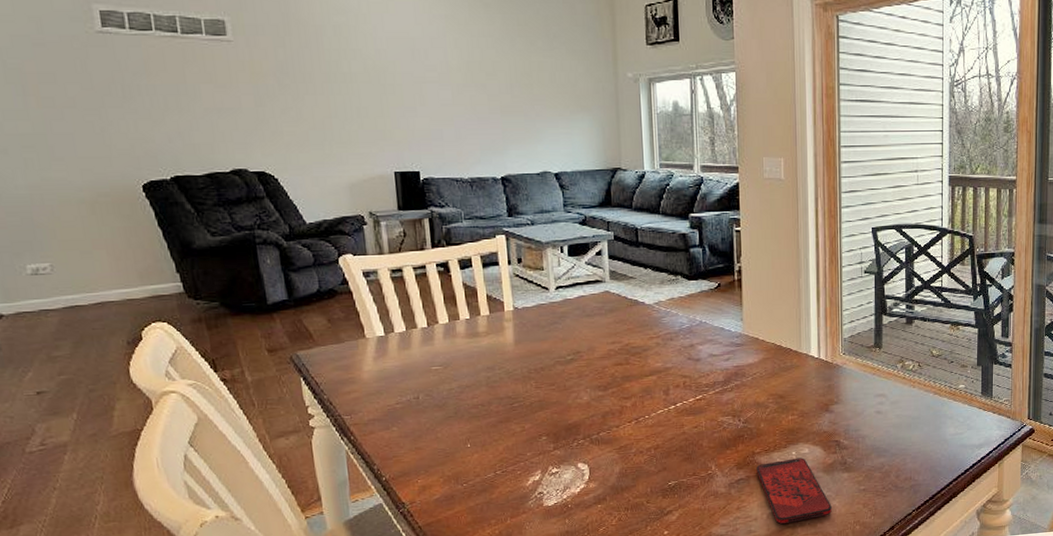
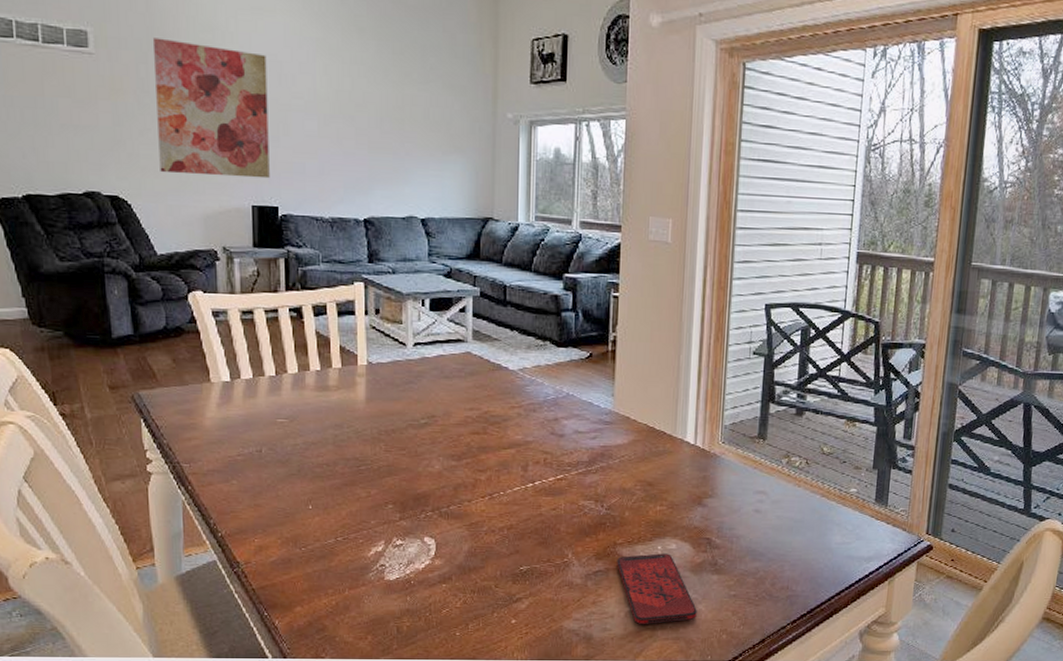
wall art: none [288,23,410,147] -> present [152,37,270,179]

